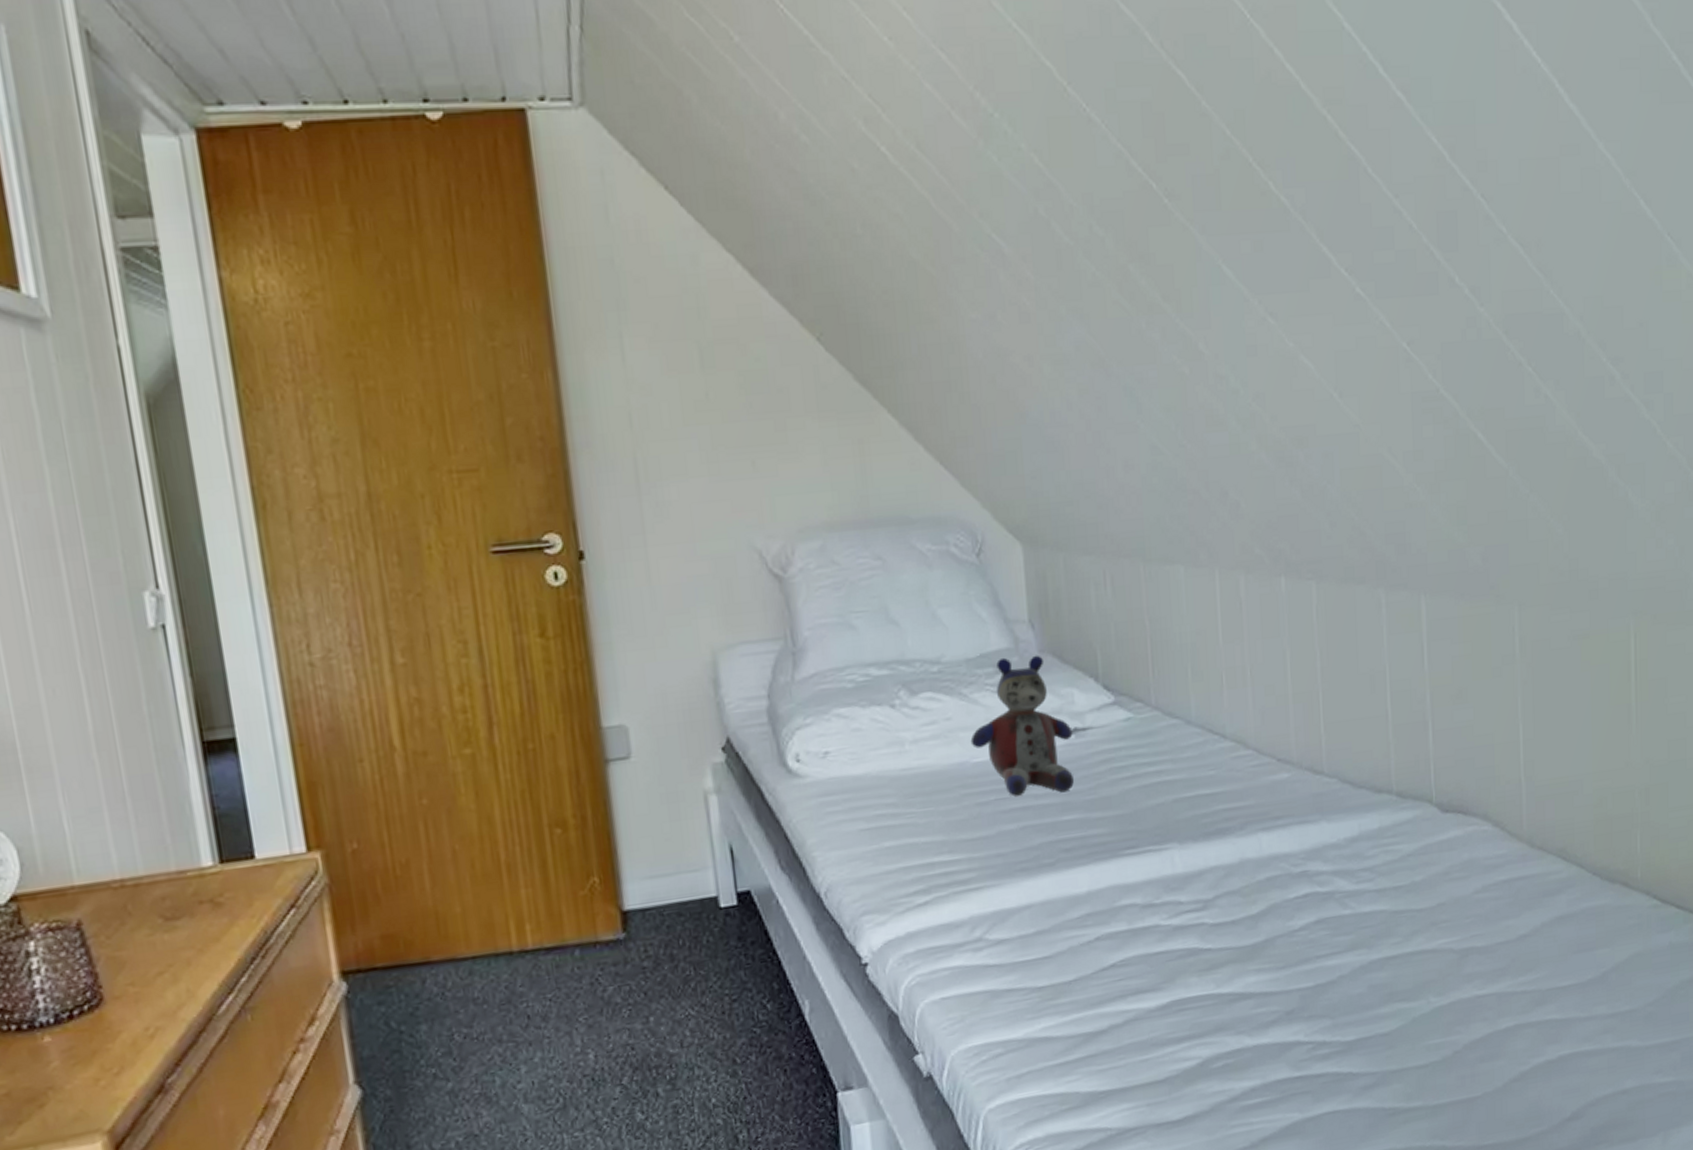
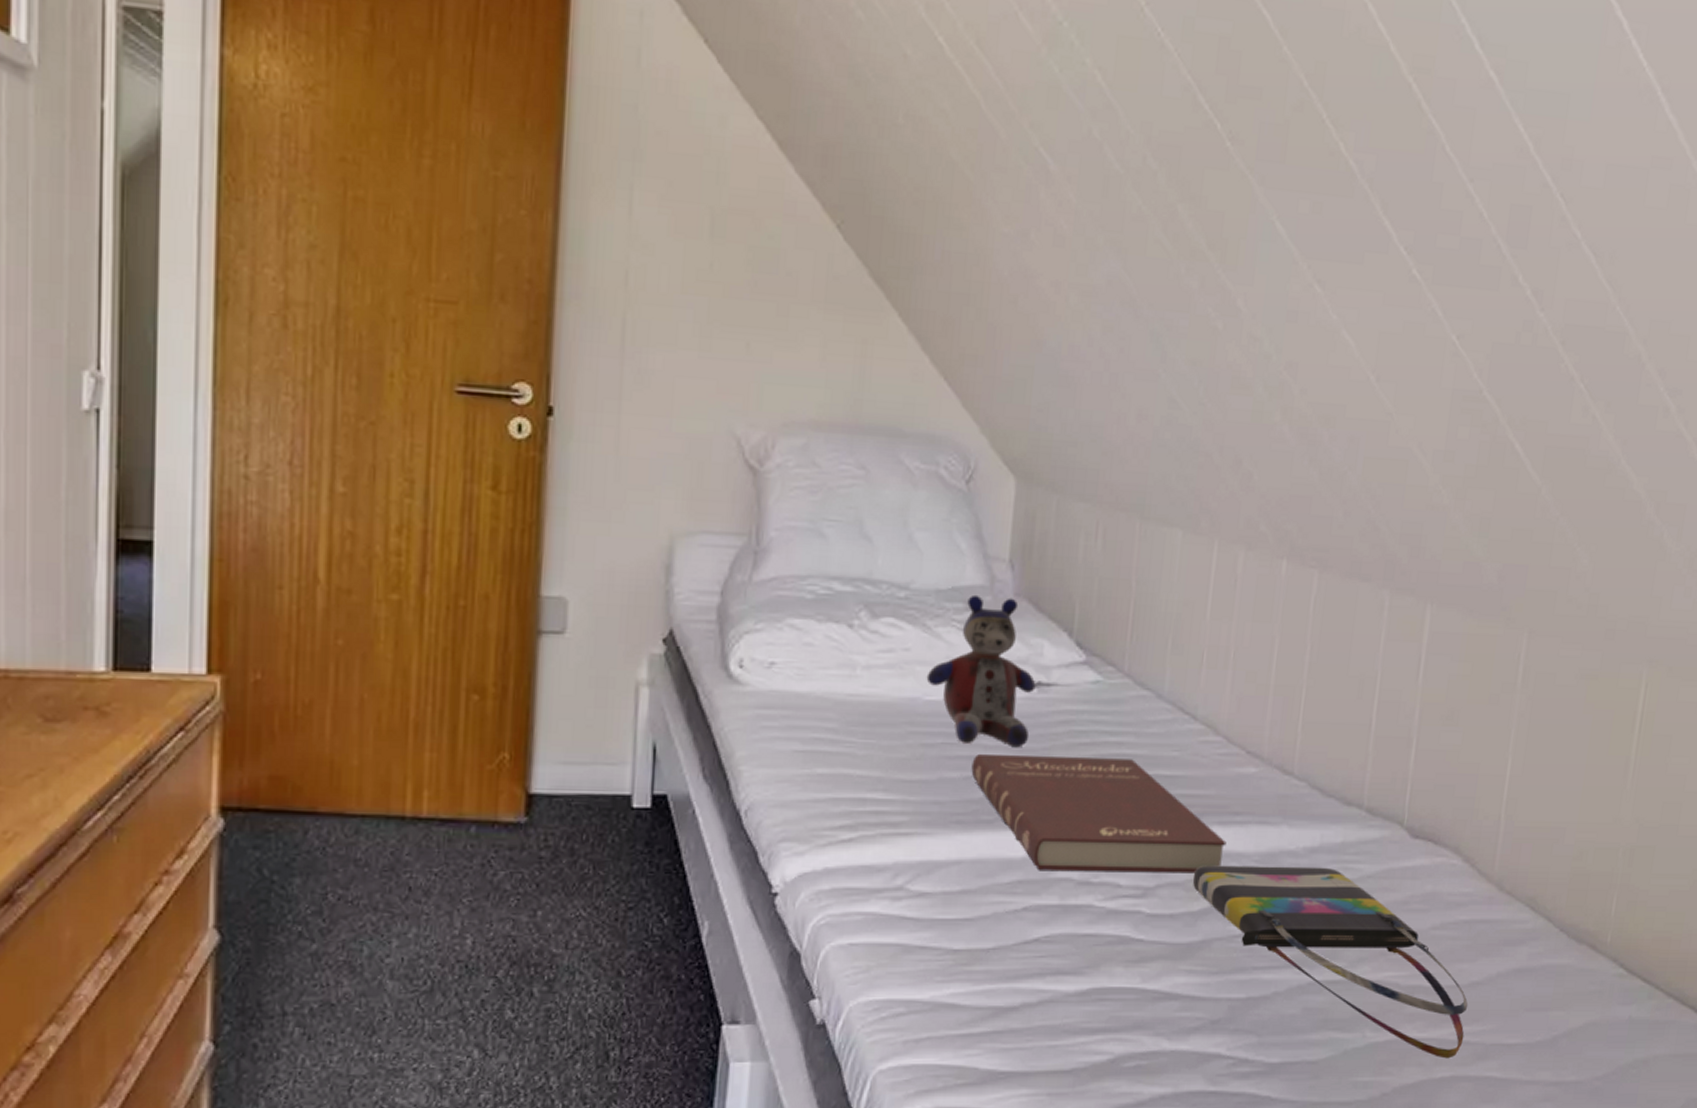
book: none [1026,784,1273,901] -> present [971,753,1227,874]
tote bag: none [1248,853,1521,1010] -> present [1193,865,1469,1059]

